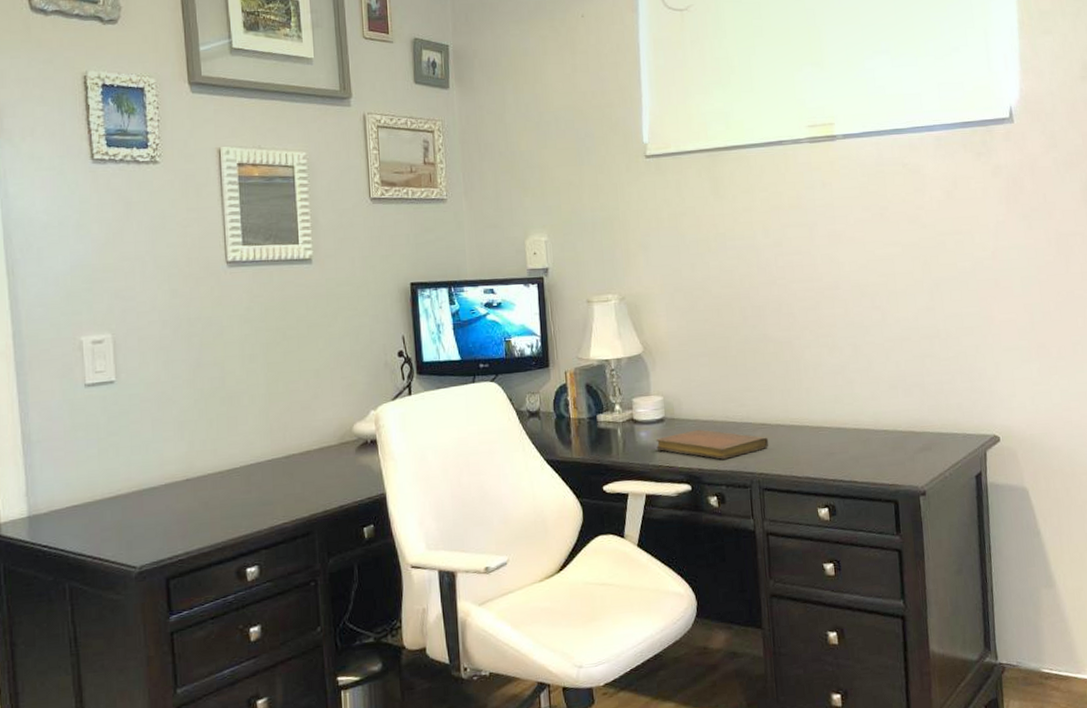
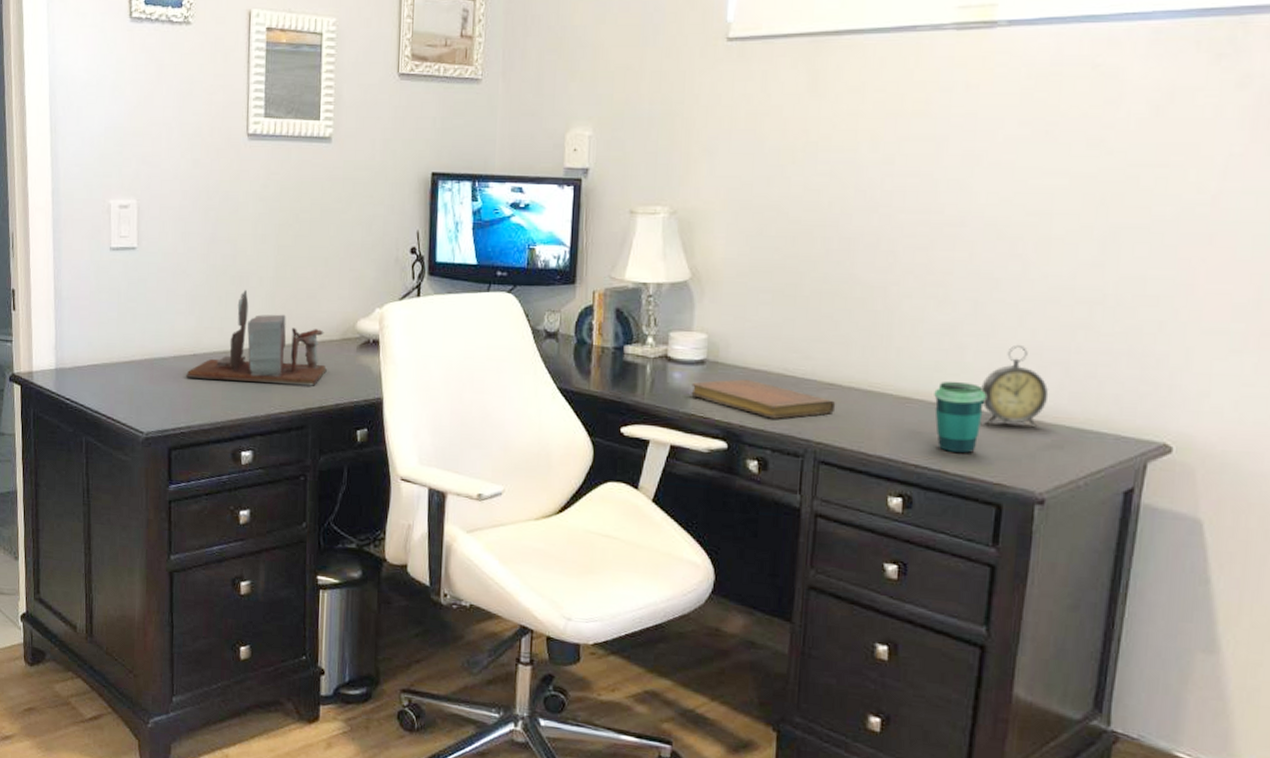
desk organizer: none [179,409,328,504] -> present [185,290,327,386]
cup: none [837,408,874,465] -> present [934,381,986,454]
alarm clock: none [869,374,915,440] -> present [981,344,1049,428]

